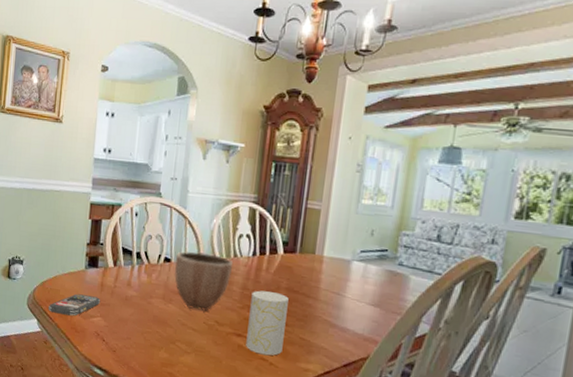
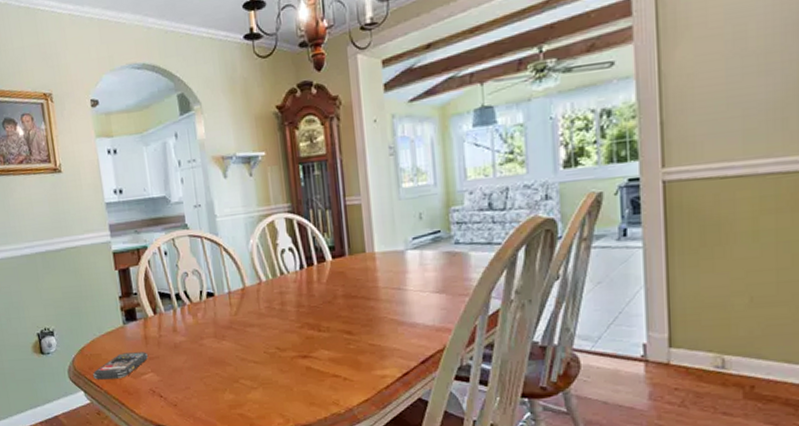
decorative bowl: present [174,251,234,311] -> none [218,277,282,341]
cup: present [246,290,289,356] -> none [308,302,354,372]

